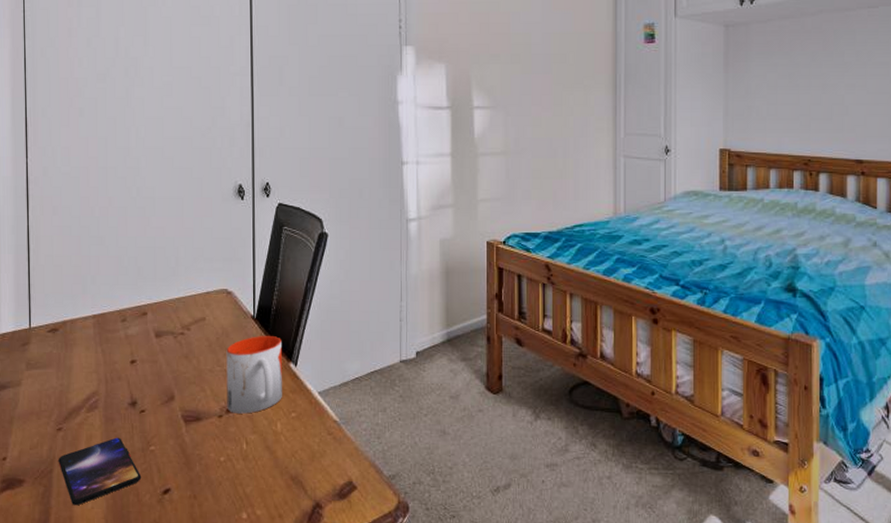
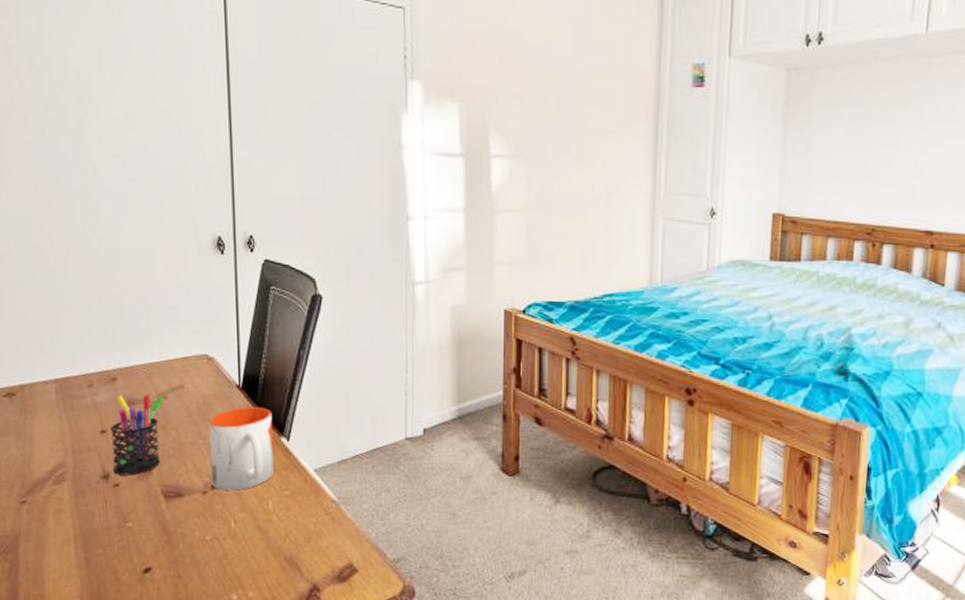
smartphone: present [58,437,142,506] -> none [24,512,119,583]
pen holder: none [139,326,188,402] -> present [109,394,164,476]

